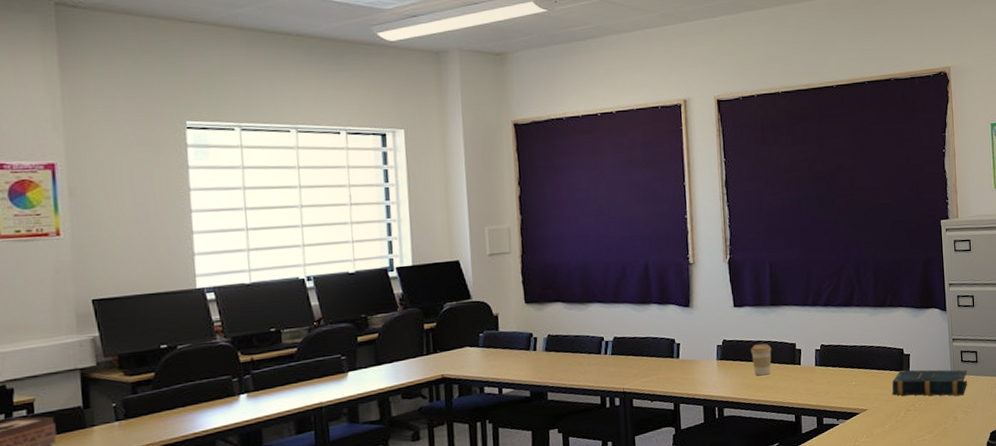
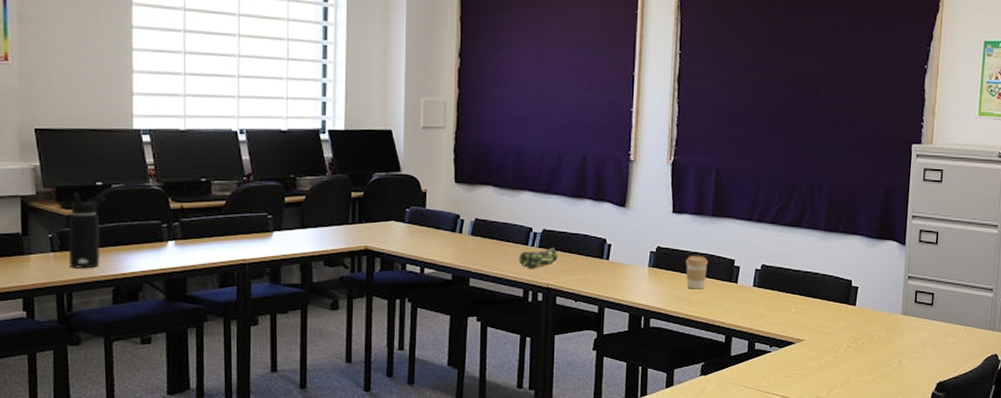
water bottle: none [132,357,173,435] -> present [68,192,107,269]
pencil case: none [593,352,631,376] -> present [519,247,558,268]
book: present [892,369,968,396] -> none [834,303,920,339]

